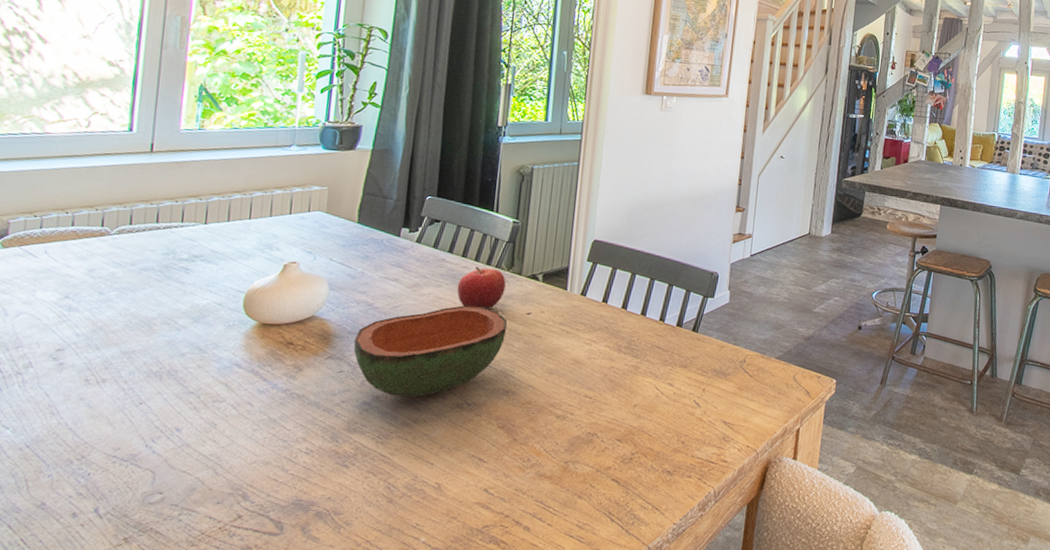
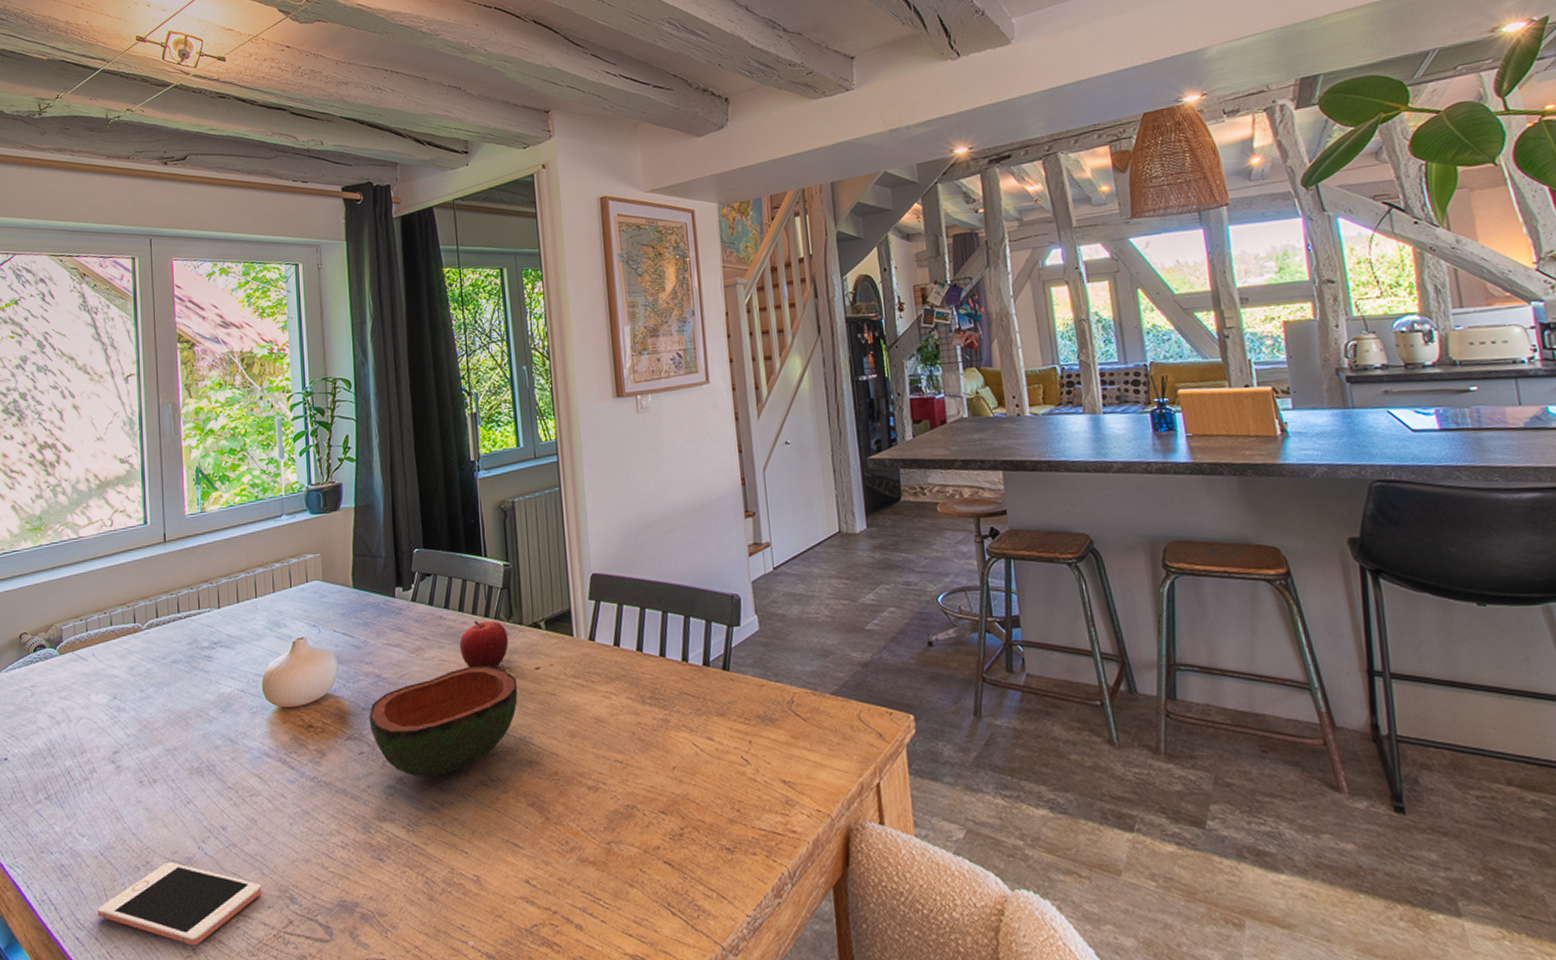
cell phone: none [14,457,212,536] -> present [97,861,261,946]

